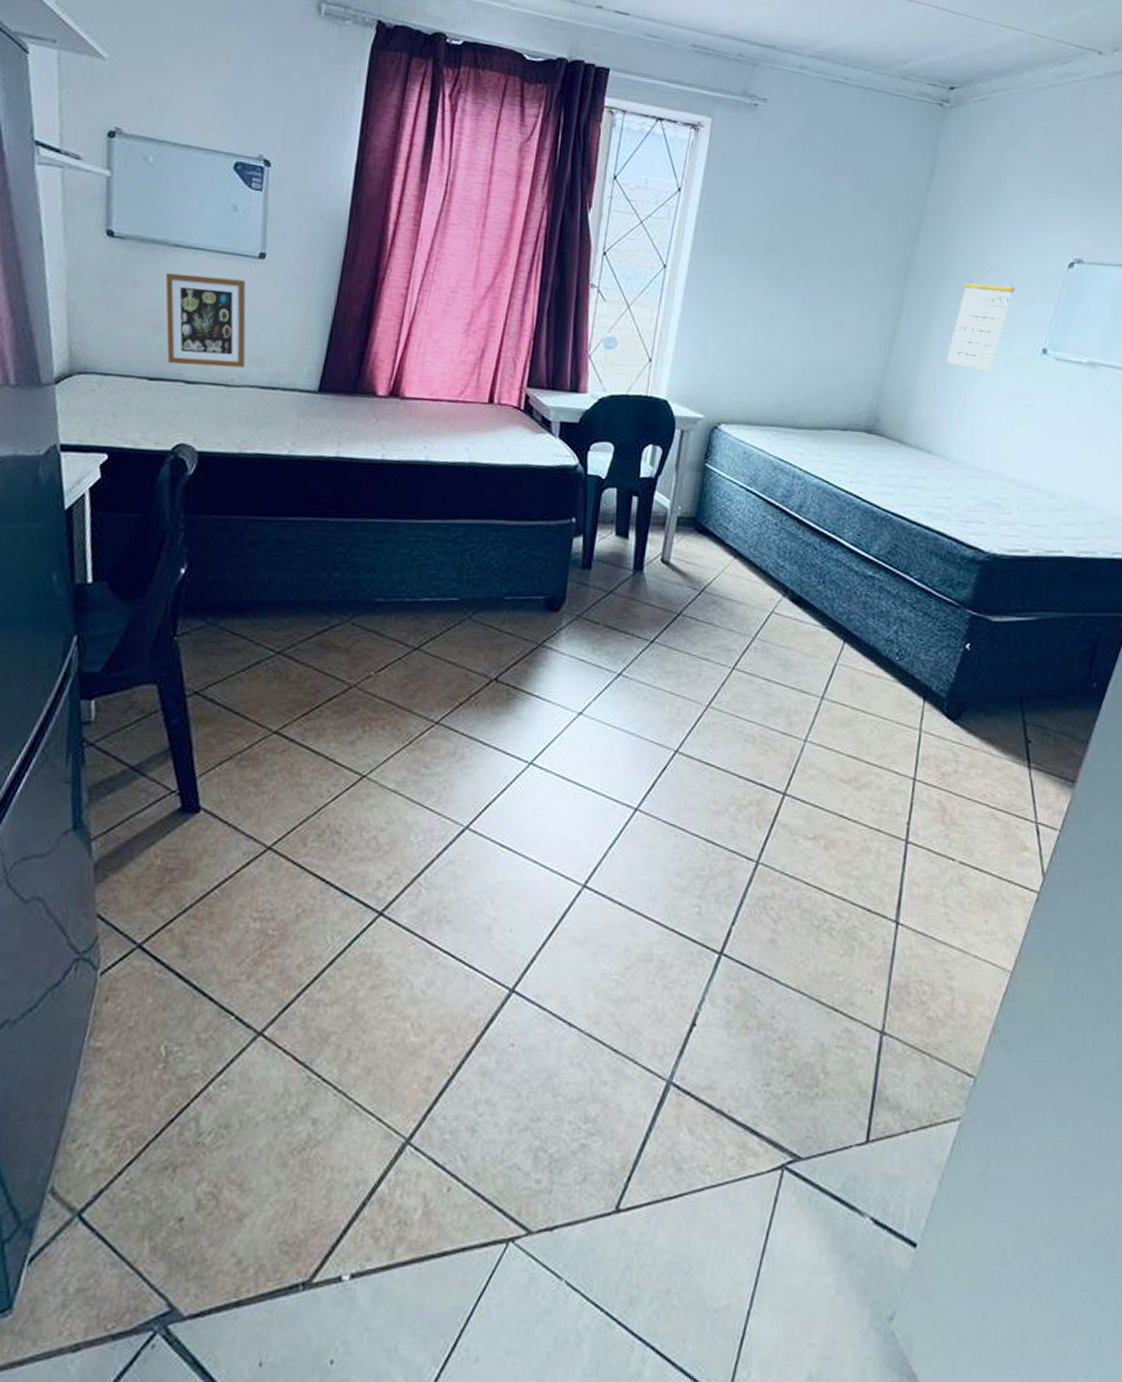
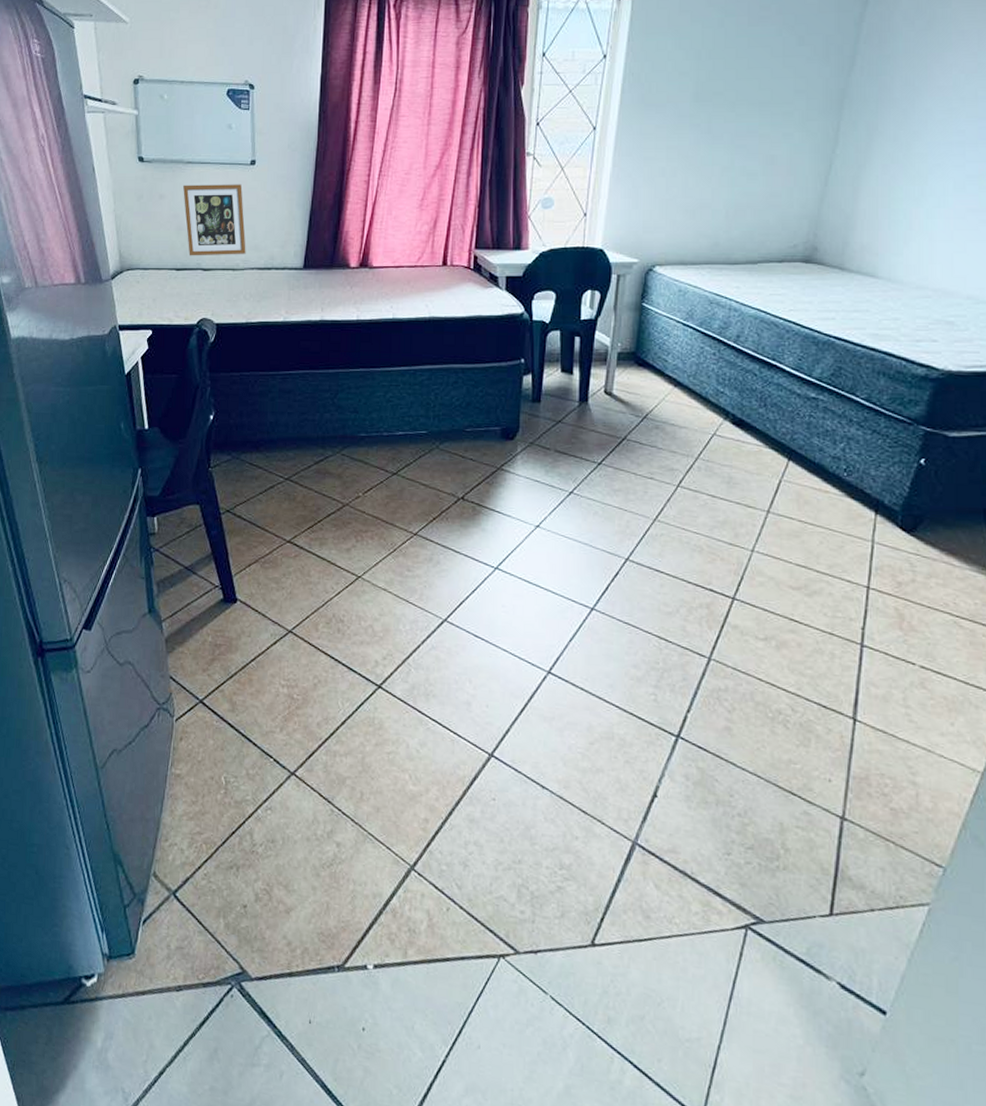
calendar: present [947,265,1015,372] -> none [889,84,965,191]

